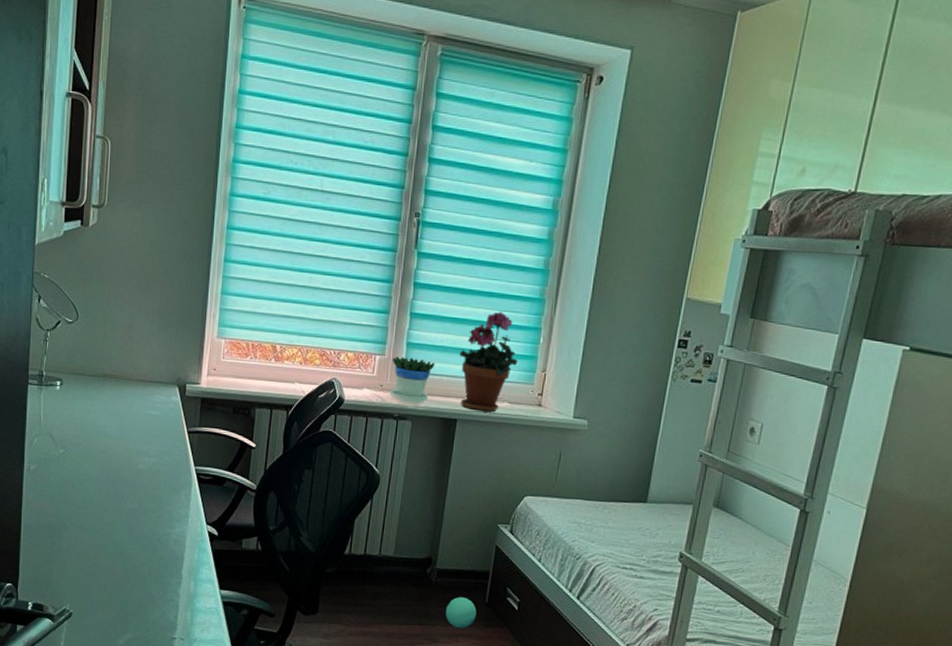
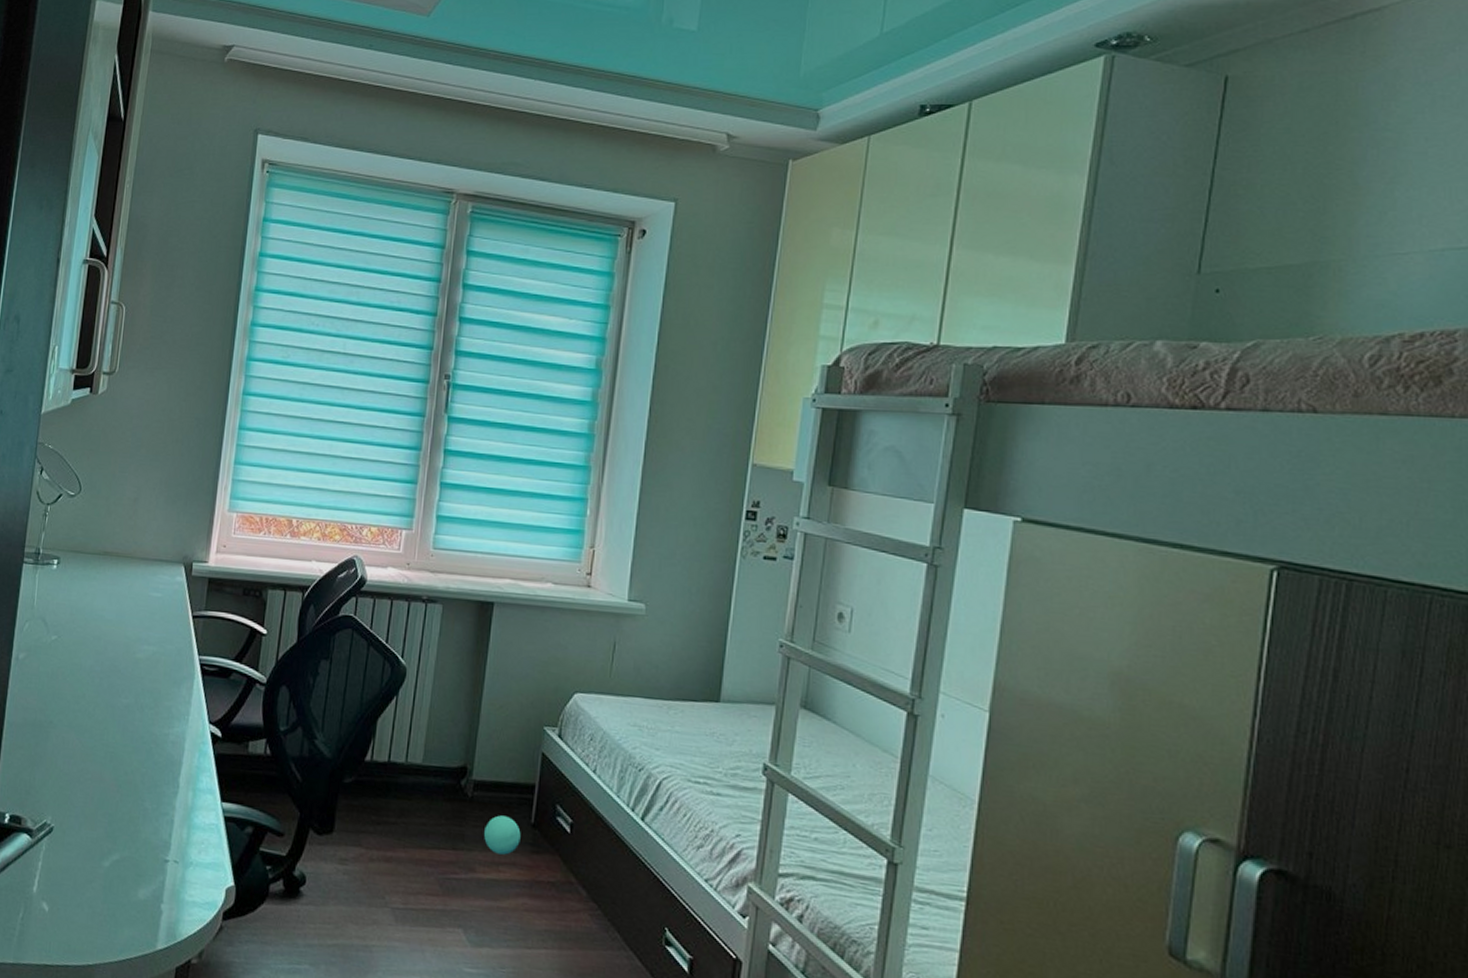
flowerpot: present [389,357,435,405] -> none [417,531,469,586]
potted plant: present [459,311,518,413] -> none [495,480,562,595]

